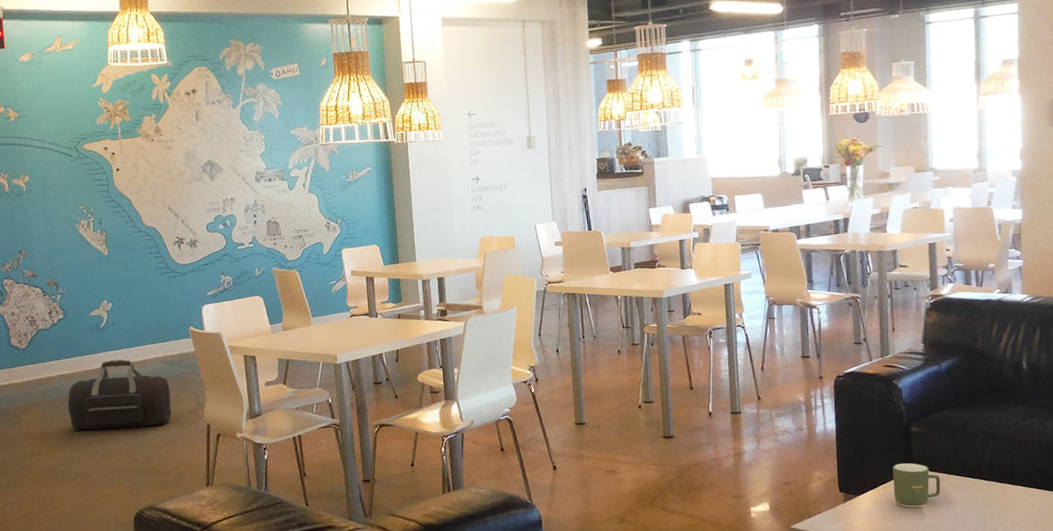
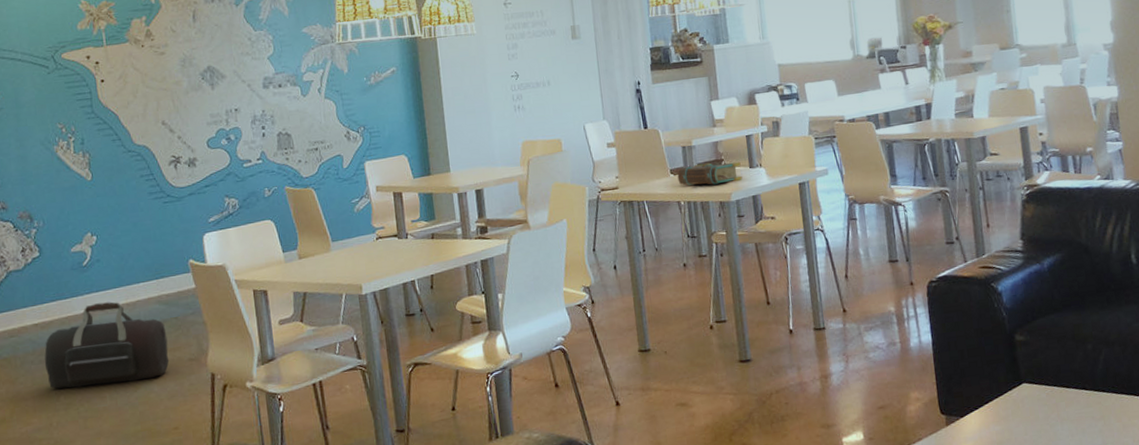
book: none [616,263,674,283] -> present [677,162,743,186]
mug: present [892,463,941,508] -> none [997,376,1053,428]

